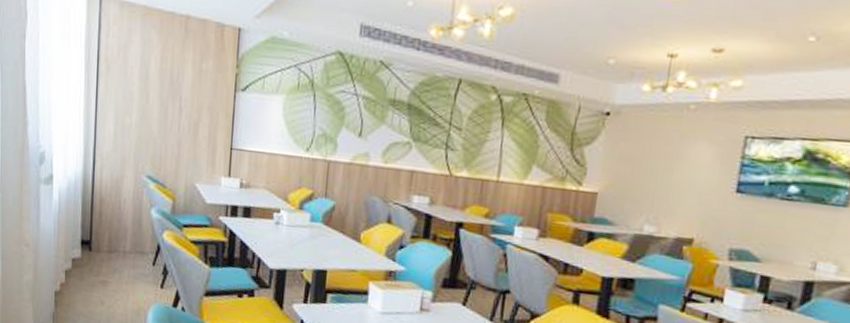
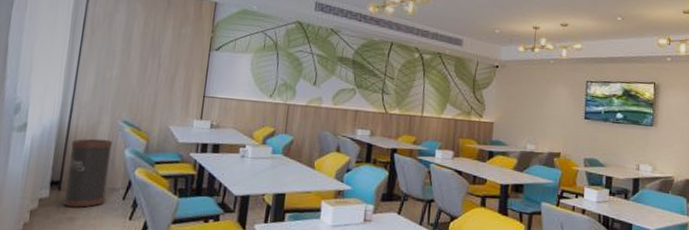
trash can: none [95,194,138,272] -> present [63,138,113,208]

